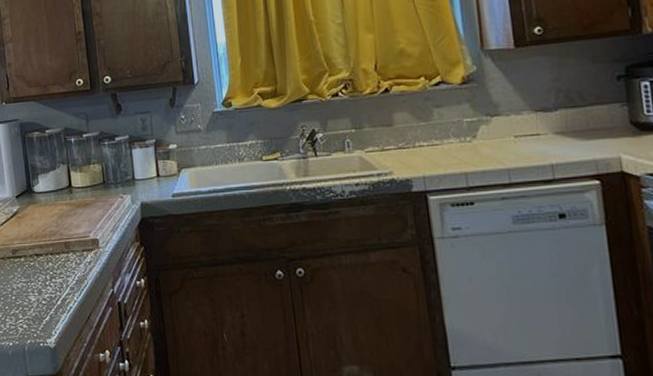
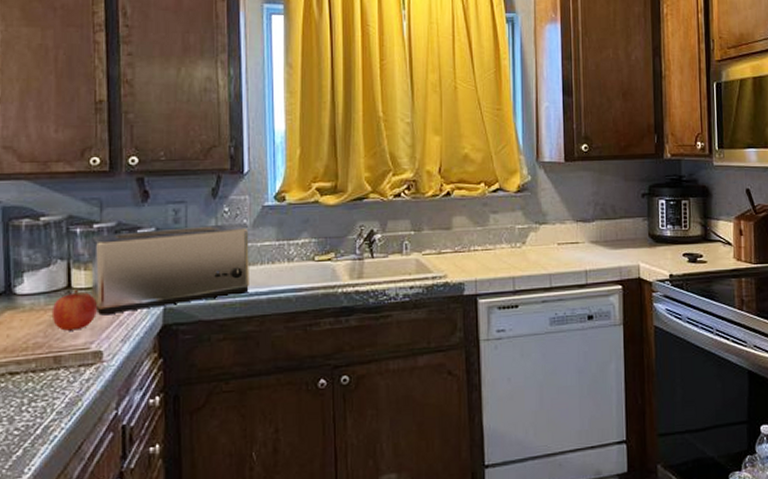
fruit: none [60,188,92,222] -> present [51,289,98,331]
toaster: none [81,129,208,210] -> present [90,224,249,315]

